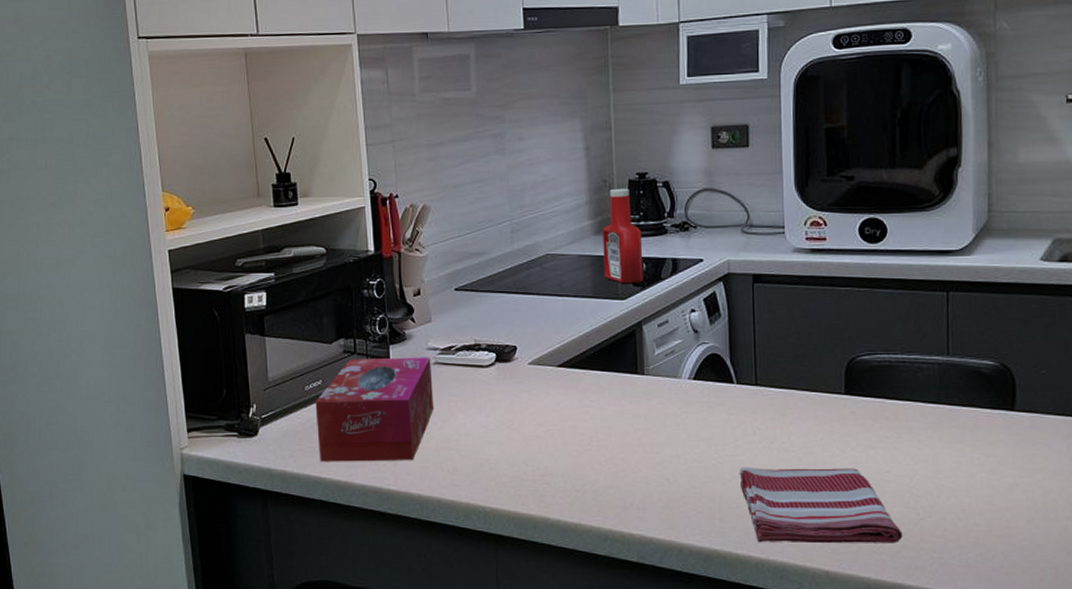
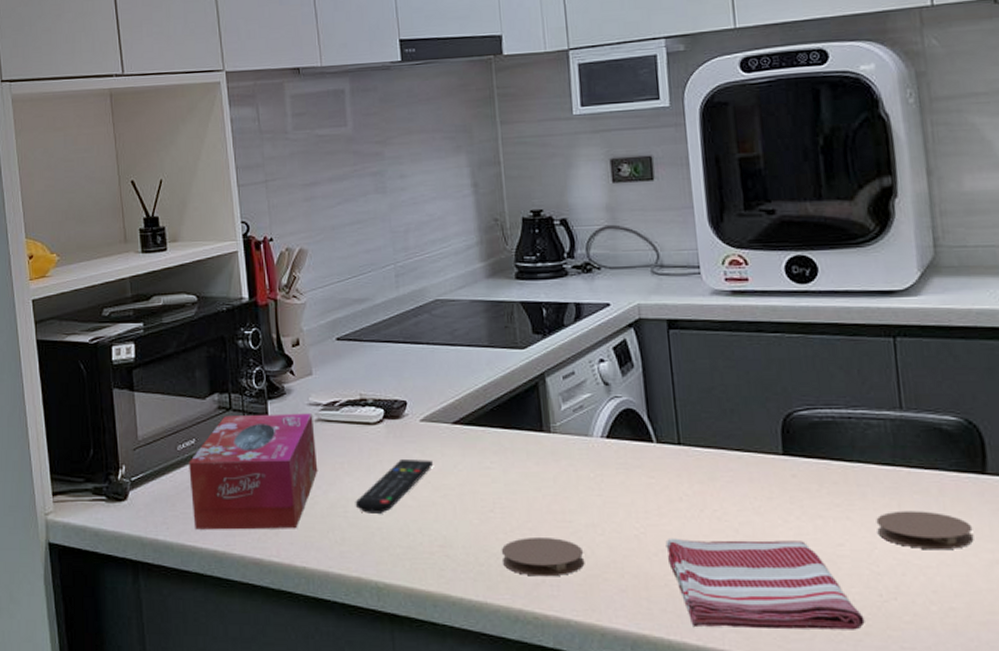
remote control: none [467,397,538,447] -> present [355,458,433,513]
coaster: none [595,467,668,501] -> present [501,538,585,577]
ketchup bottle: present [601,188,644,283] -> none [495,227,544,330]
coaster: none [919,442,999,476] -> present [876,510,974,550]

